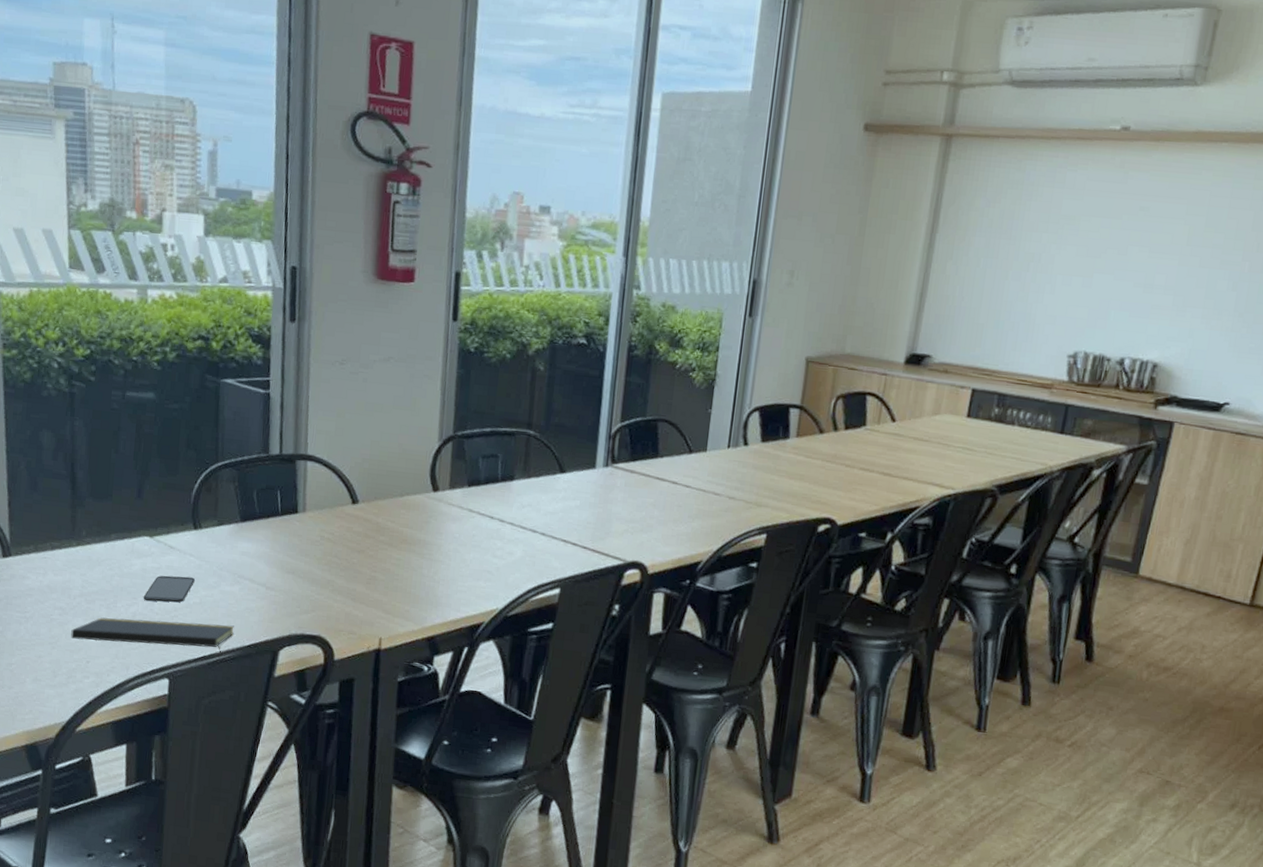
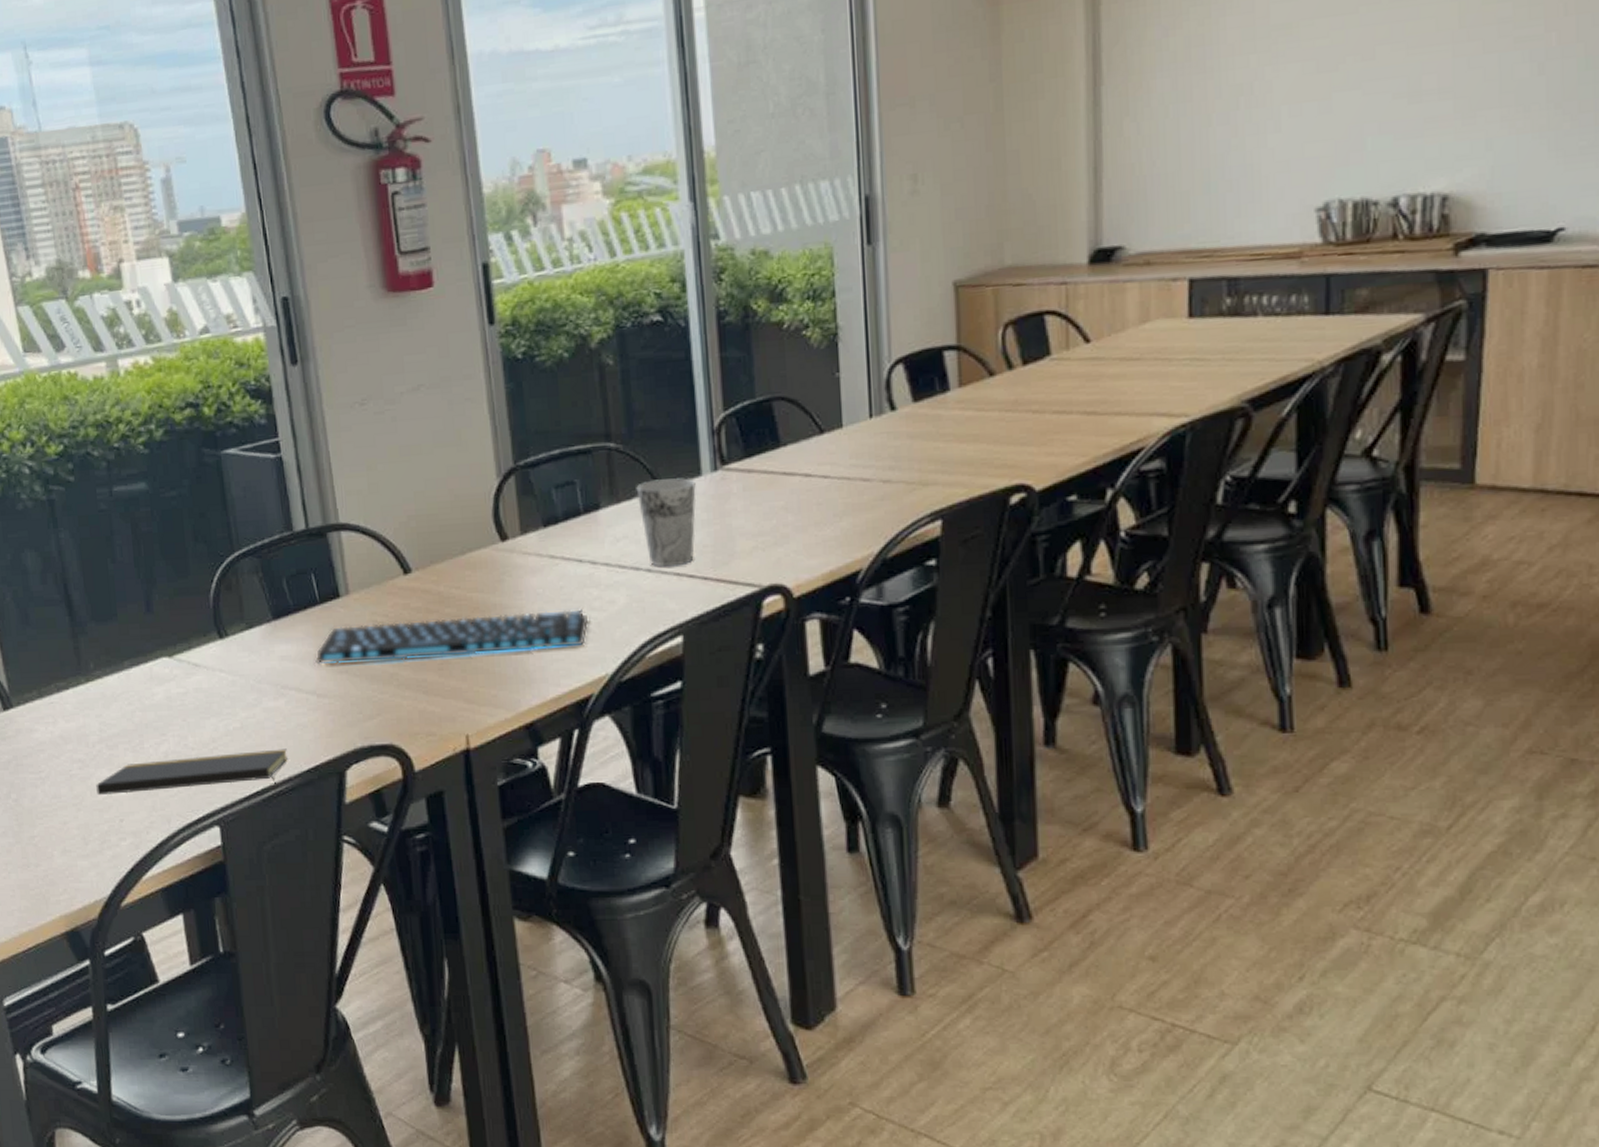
smartphone: present [143,575,195,603] -> none [173,697,231,736]
keyboard: none [269,536,490,583] -> present [315,609,589,665]
cup: none [543,465,590,535] -> present [636,477,697,567]

